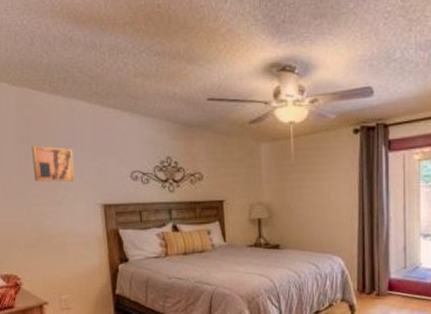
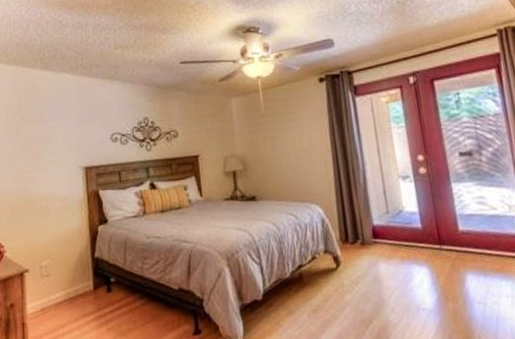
wall art: present [31,146,76,183] -> none [22,116,60,150]

